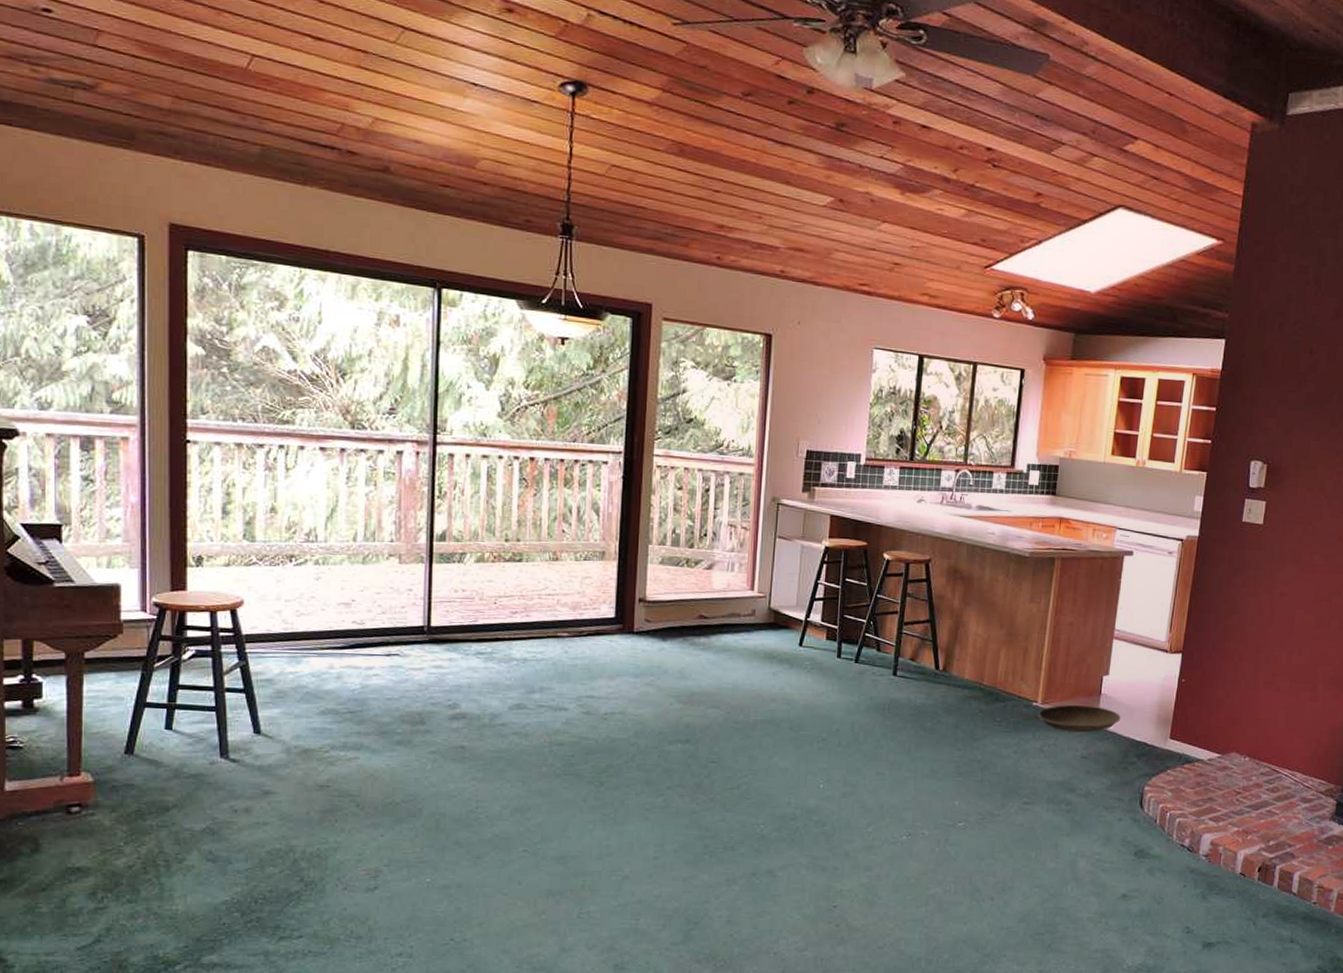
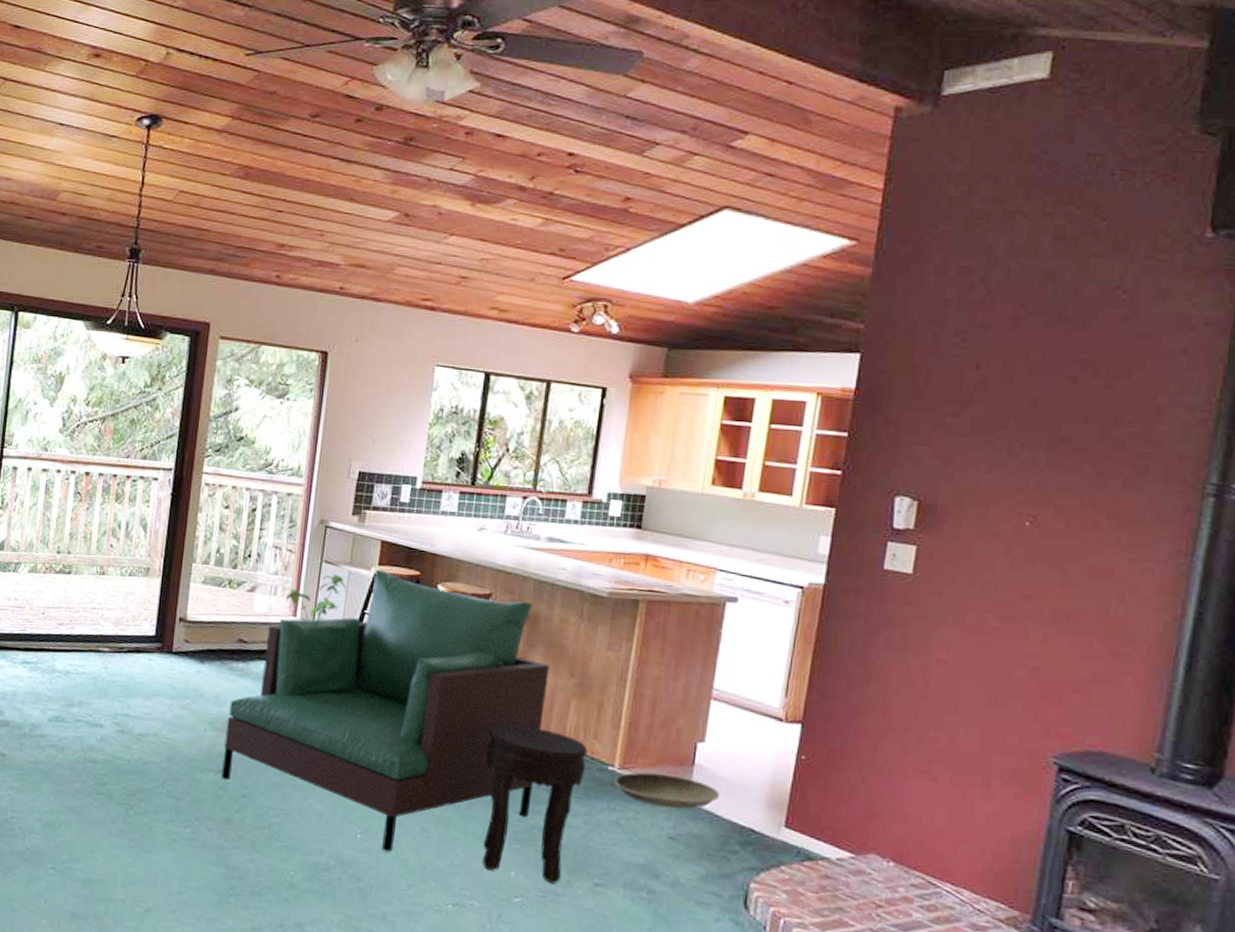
armchair: none [690,541,983,798] -> present [221,568,550,853]
house plant: none [743,548,801,593] -> present [286,573,347,621]
side table: none [930,674,1016,807] -> present [482,724,588,884]

